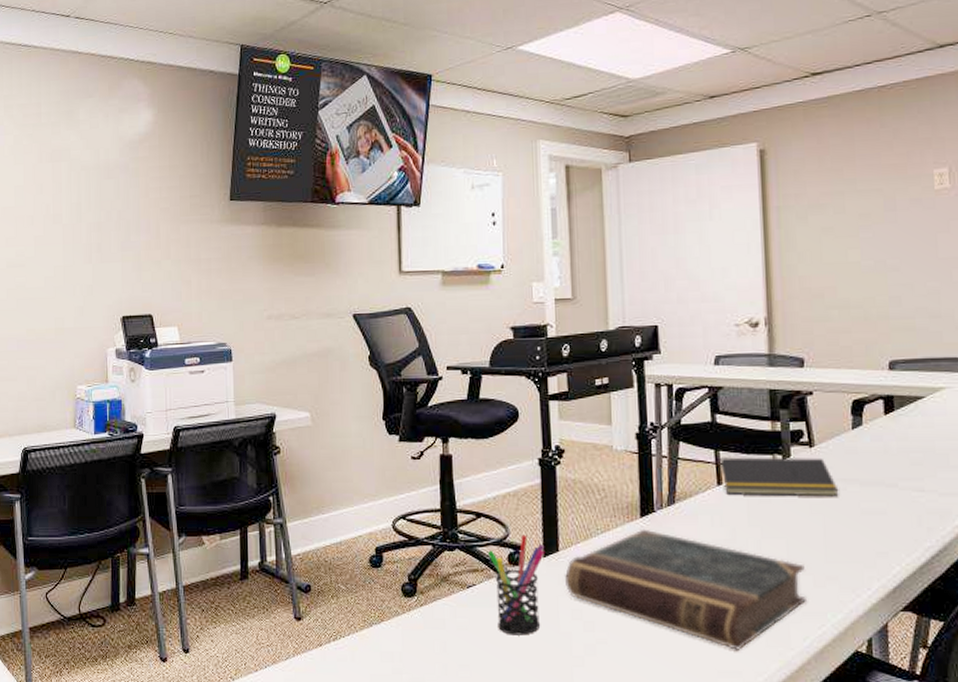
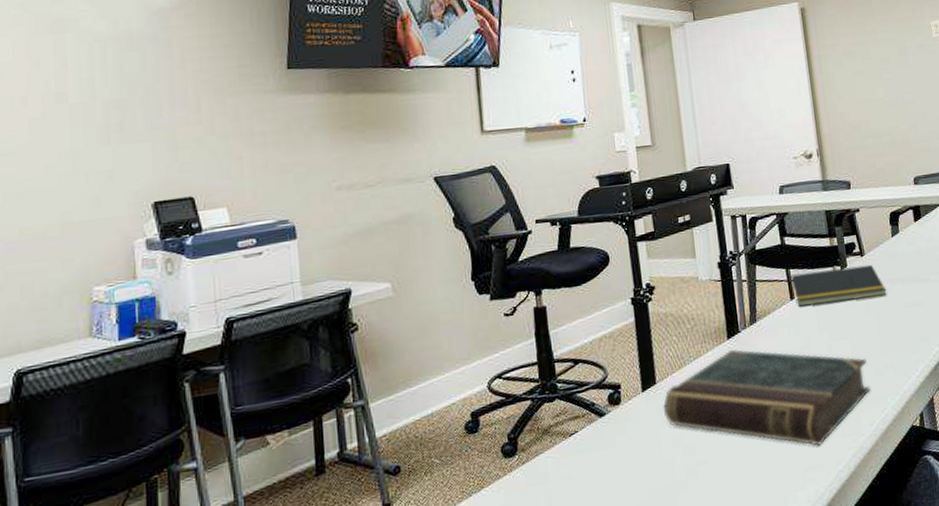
pen holder: present [487,534,545,636] -> none [587,373,644,475]

